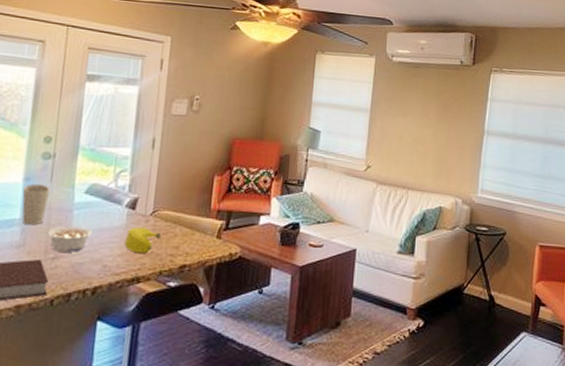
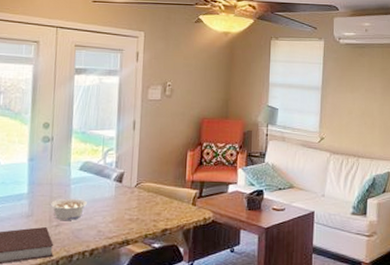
cup: present [22,184,50,226] -> none [28,164,50,199]
fruit: present [124,227,161,254] -> none [114,197,144,220]

